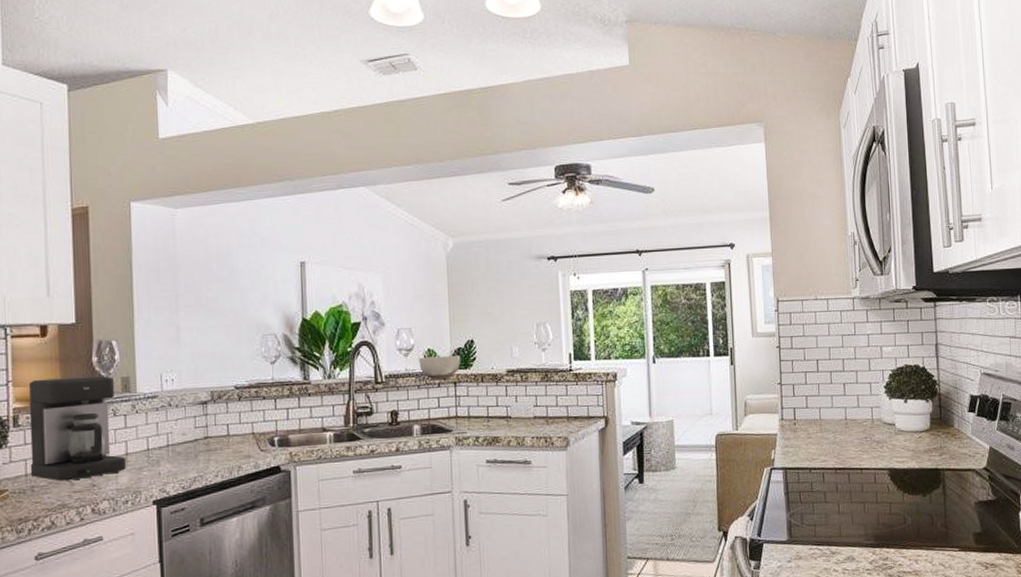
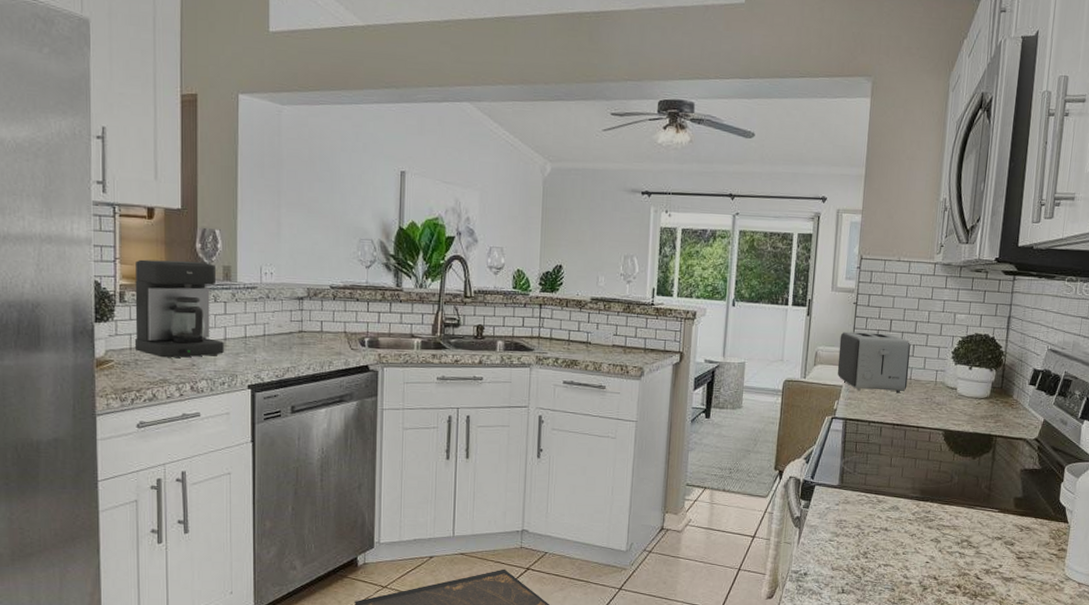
bowl: present [418,355,460,379] -> none [507,277,547,300]
toaster: none [767,374,844,437] -> present [837,331,911,393]

